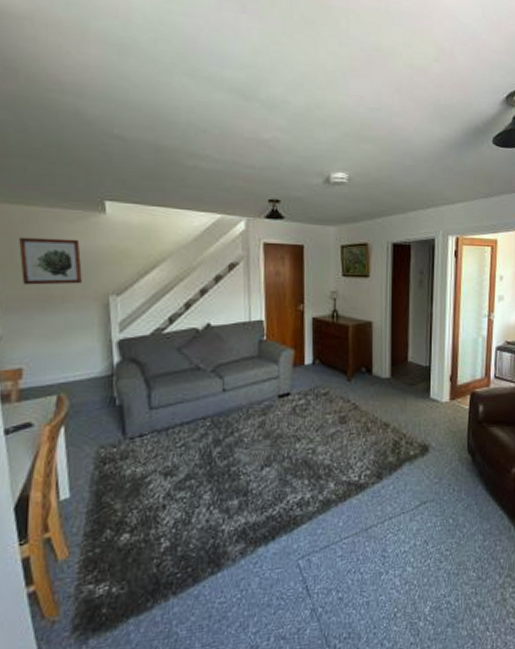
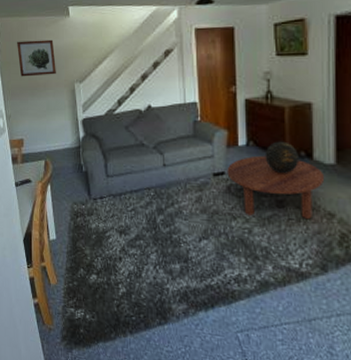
coffee table: none [292,373,382,435] -> present [227,155,325,220]
decorative globe: none [330,358,360,389] -> present [265,141,298,173]

